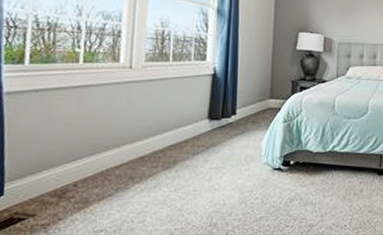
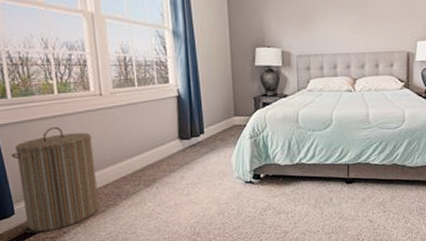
laundry hamper: none [14,98,113,218] -> present [11,126,100,232]

